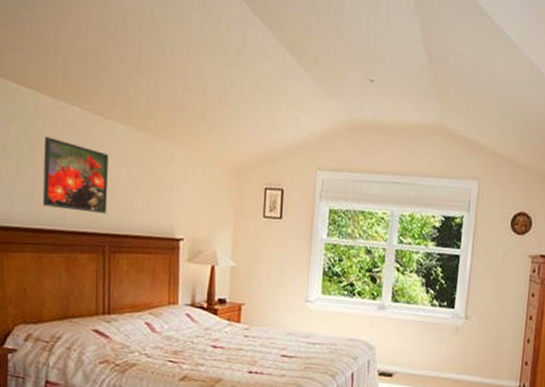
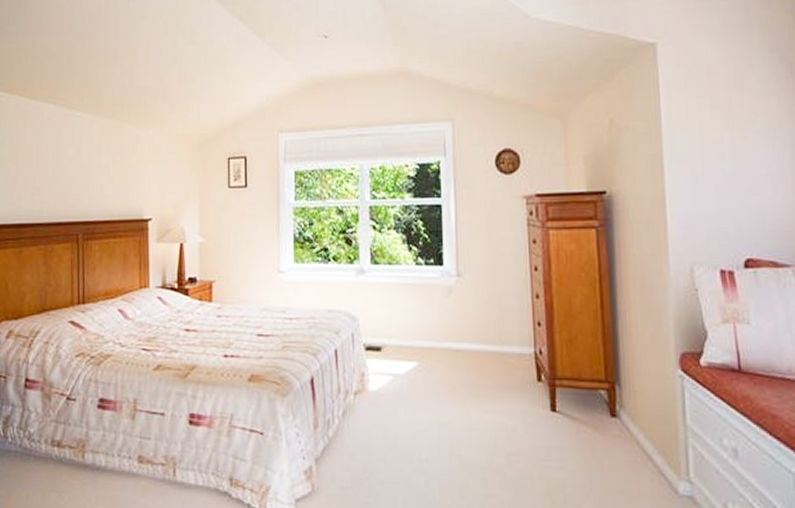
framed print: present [42,136,109,214] -> none [22,135,80,202]

